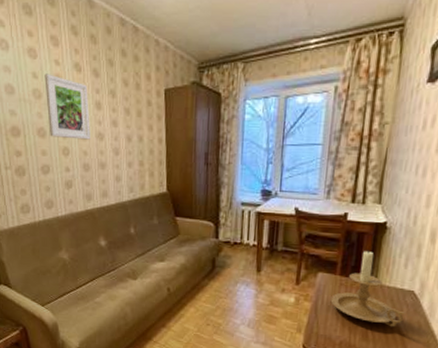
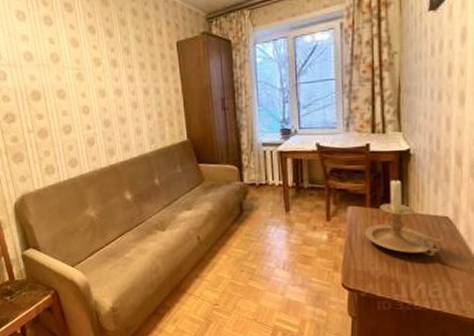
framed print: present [44,73,90,140] -> none [61,38,109,98]

